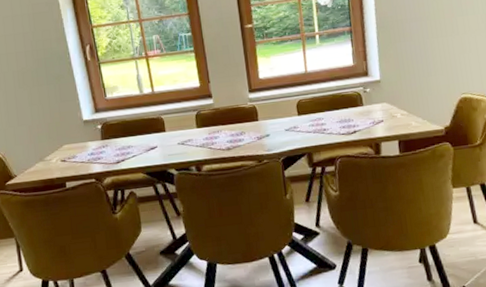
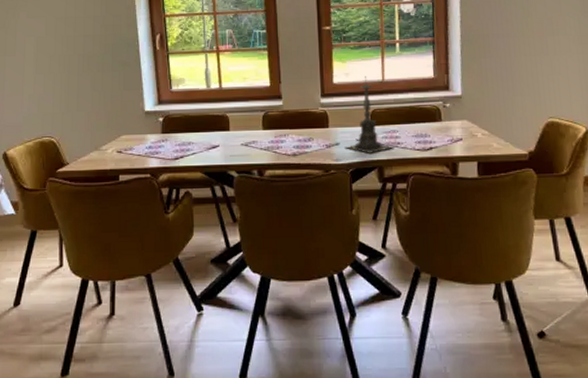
candle holder: none [274,69,321,142] -> present [344,76,394,154]

